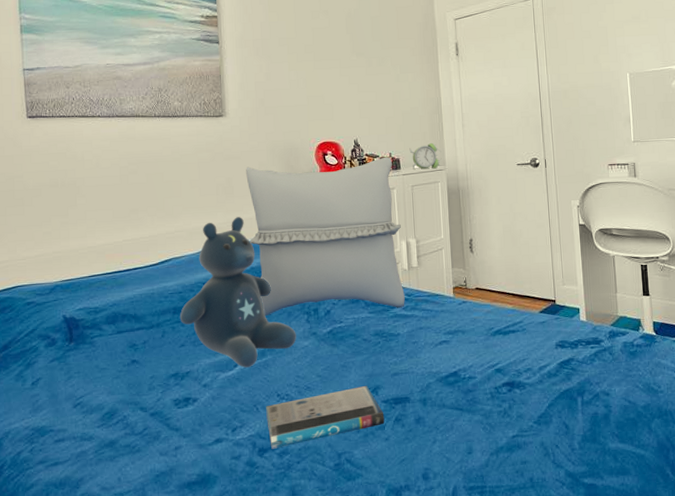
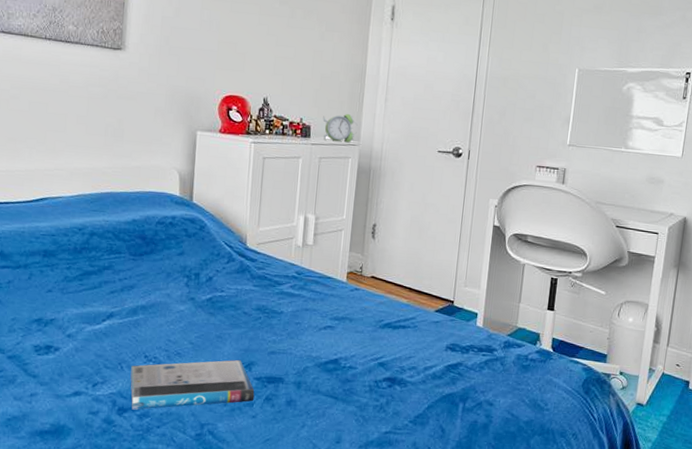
stuffed bear: present [180,217,296,368] -> none [50,163,173,324]
pillow: present [246,156,405,316] -> none [135,110,302,285]

